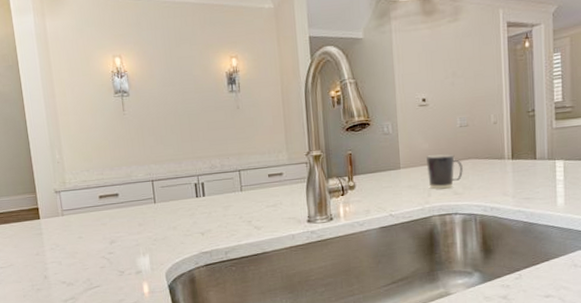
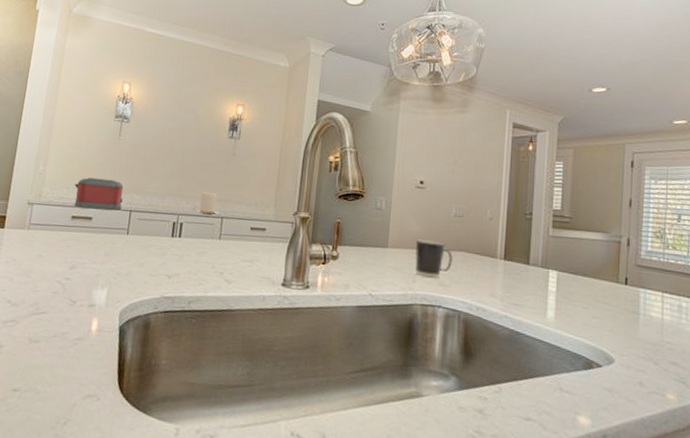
toaster: none [93,154,144,187] -> present [74,177,124,211]
candle: none [212,148,236,170] -> present [194,191,220,214]

